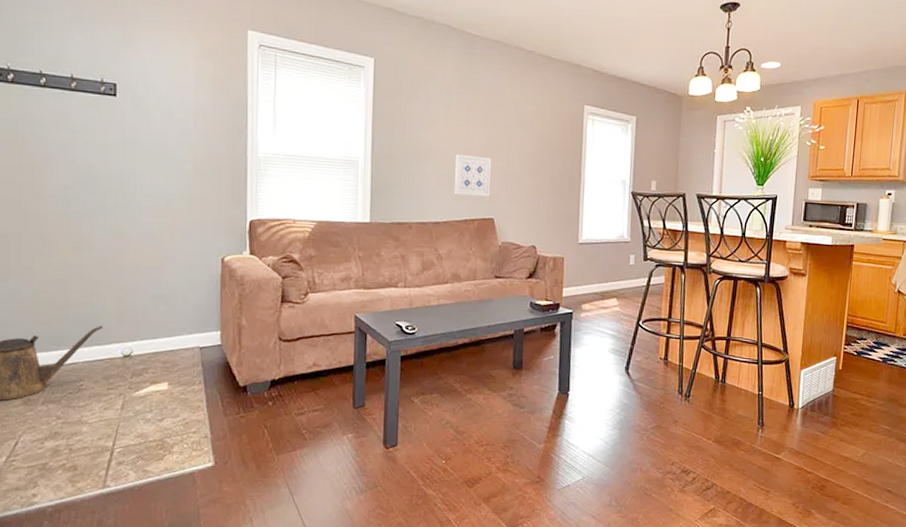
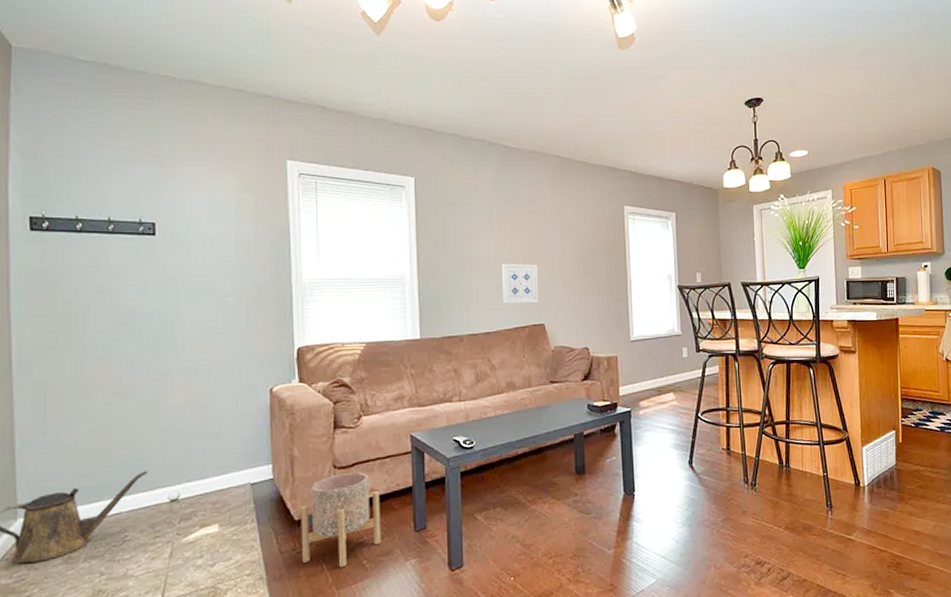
planter: none [244,346,322,435] -> present [300,472,381,568]

